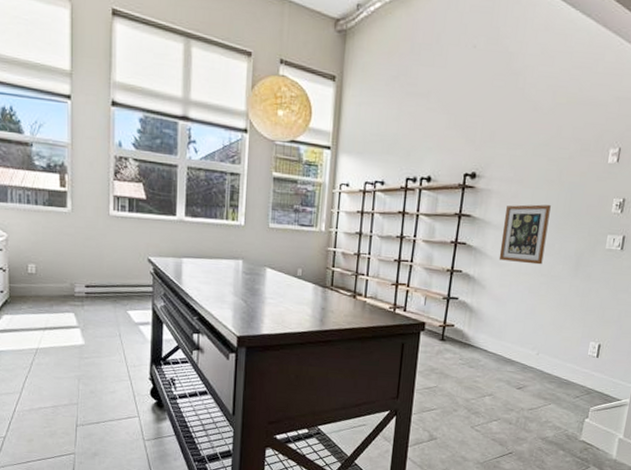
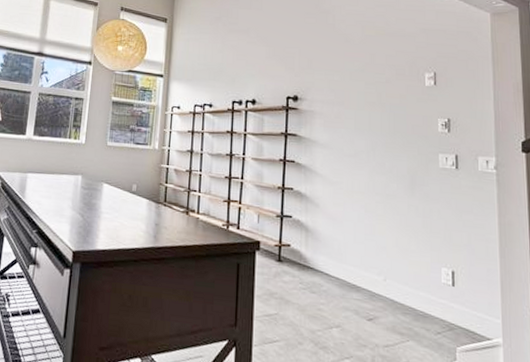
wall art: present [499,204,551,265] -> none [329,124,375,184]

